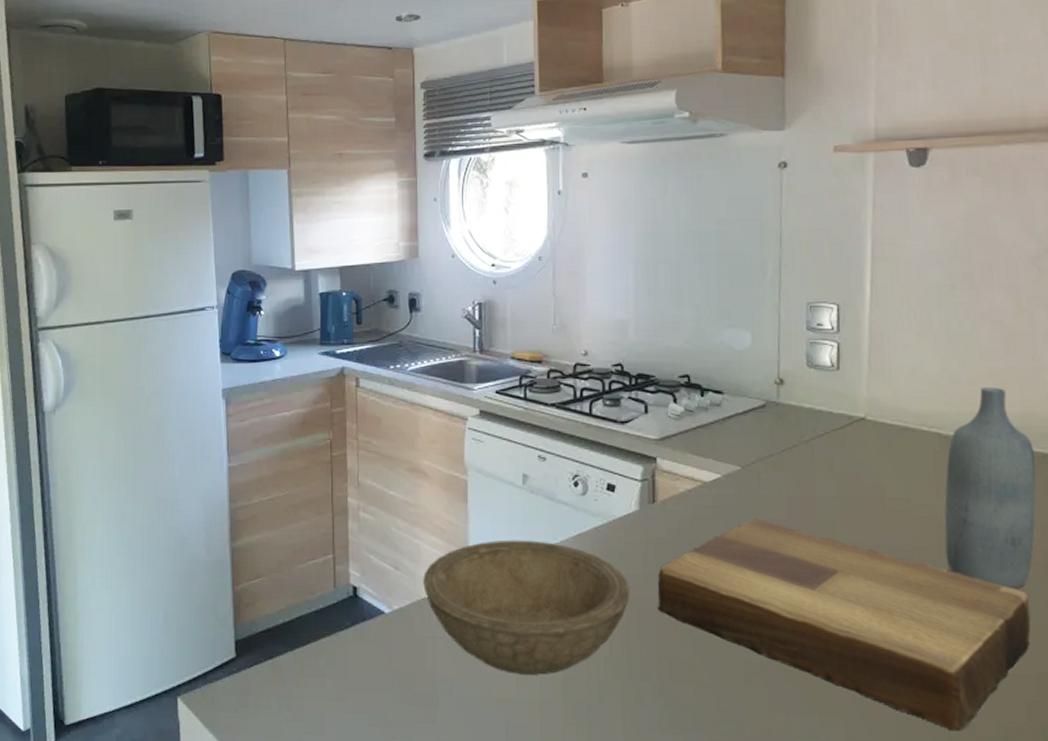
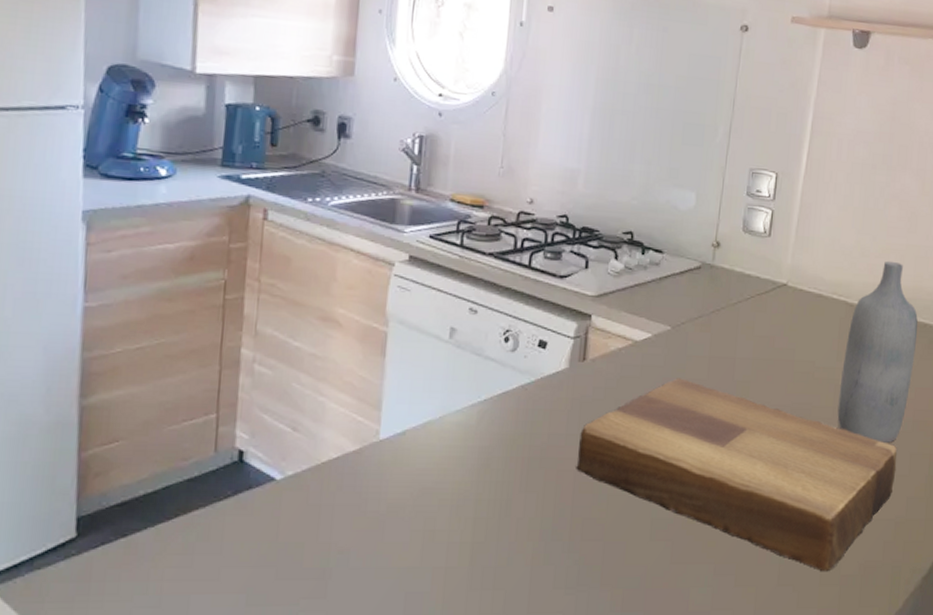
bowl: present [423,539,630,675] -> none [325,397,551,540]

